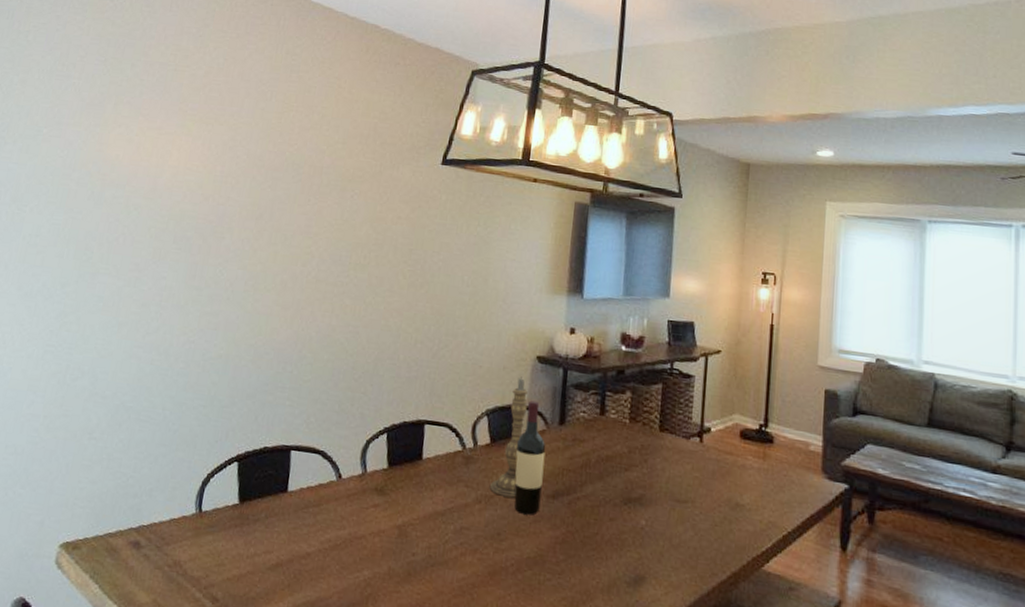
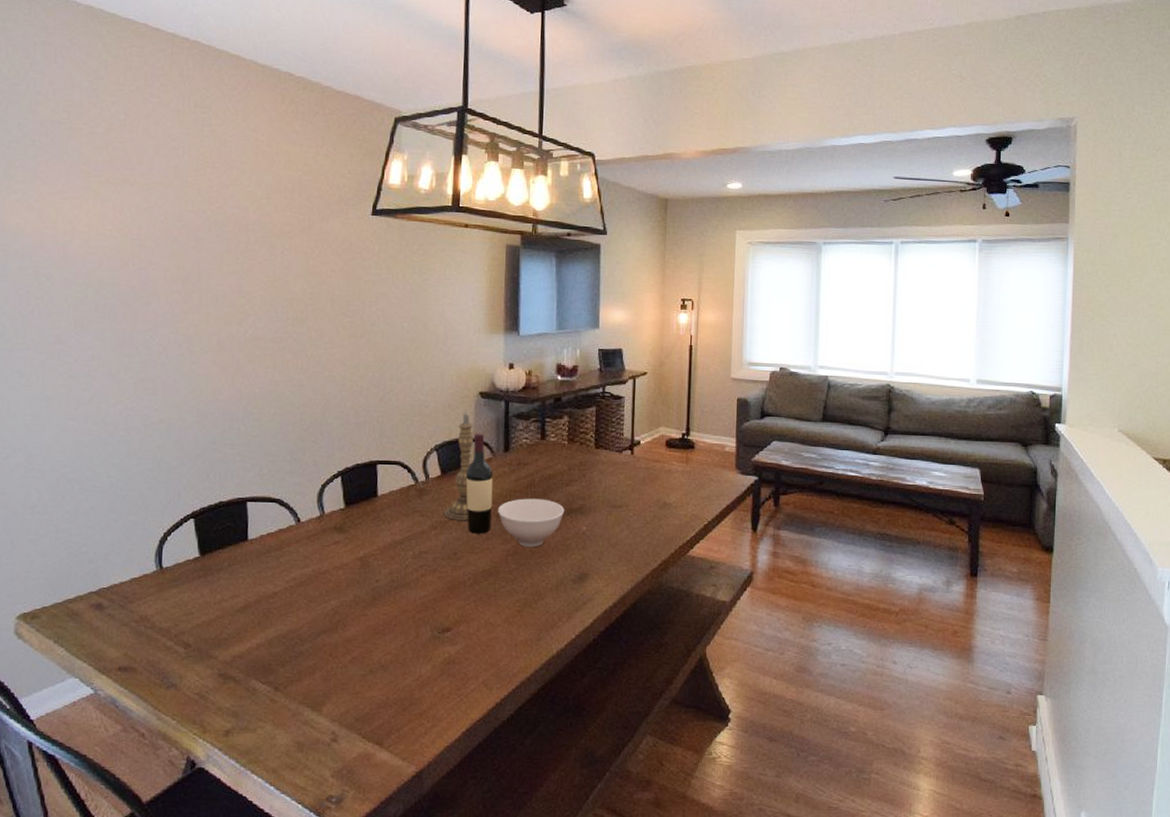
bowl: none [548,479,622,538] -> present [498,498,564,548]

